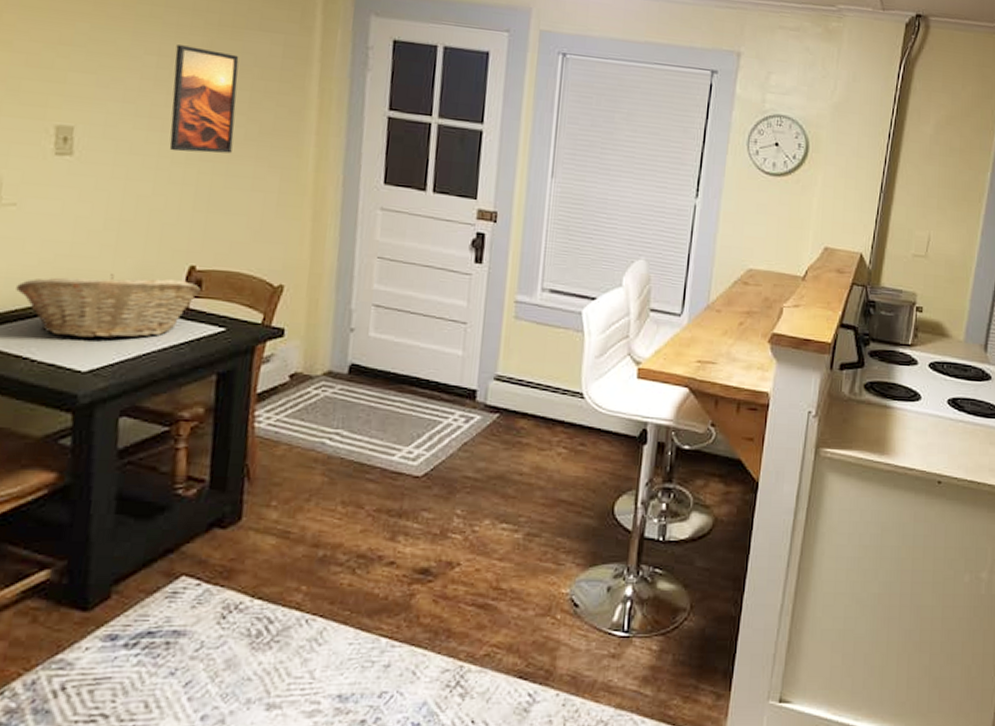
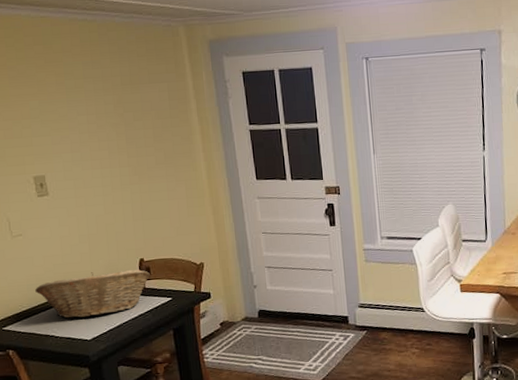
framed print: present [169,45,239,154] -> none [97,103,150,181]

